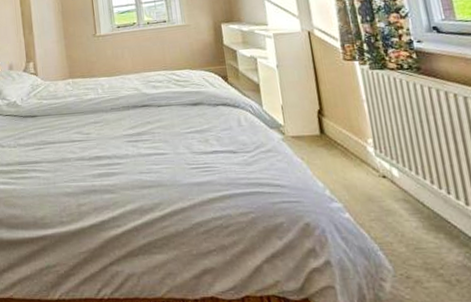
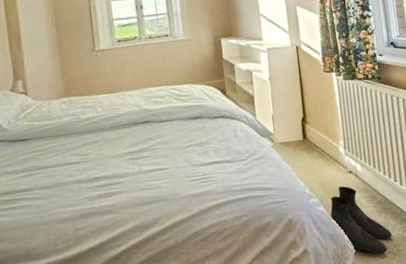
boots: none [358,191,447,281] -> present [330,185,392,254]

